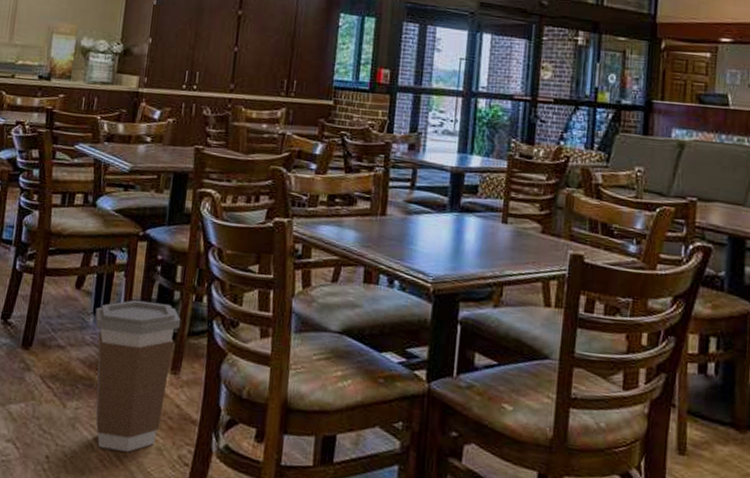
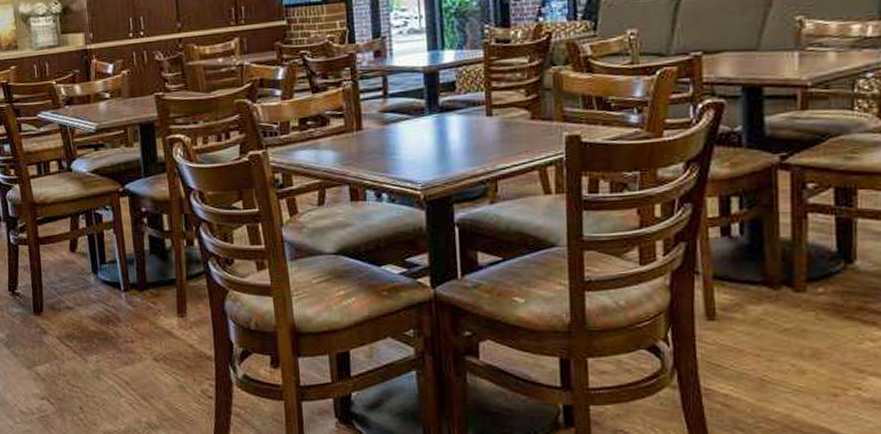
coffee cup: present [95,299,181,452] -> none [94,253,178,394]

